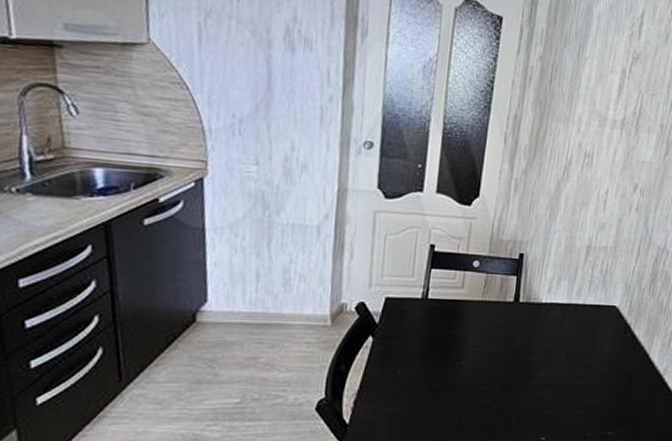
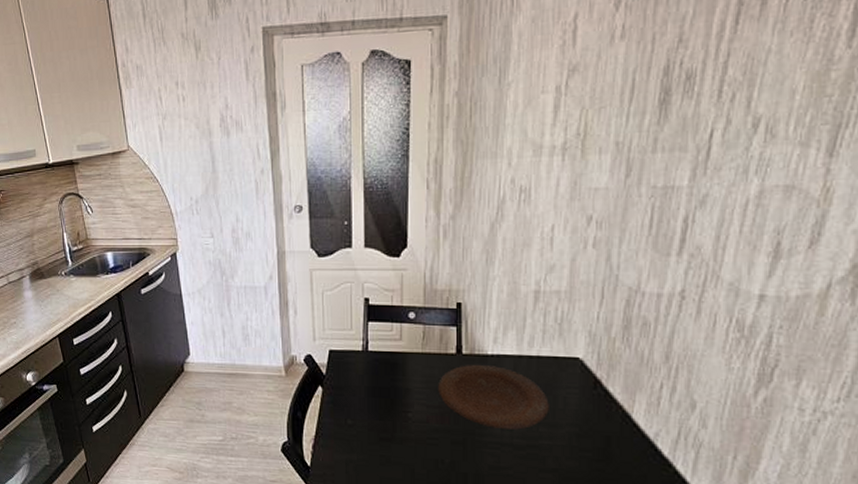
plate: none [493,311,589,372] -> present [438,364,549,430]

